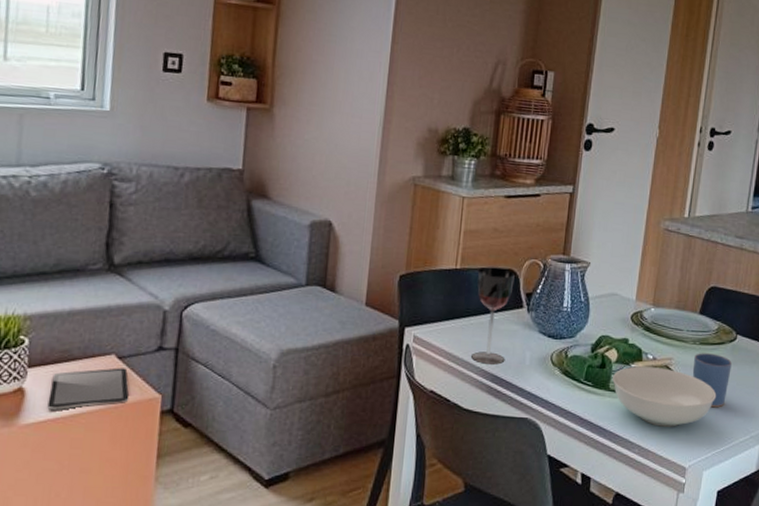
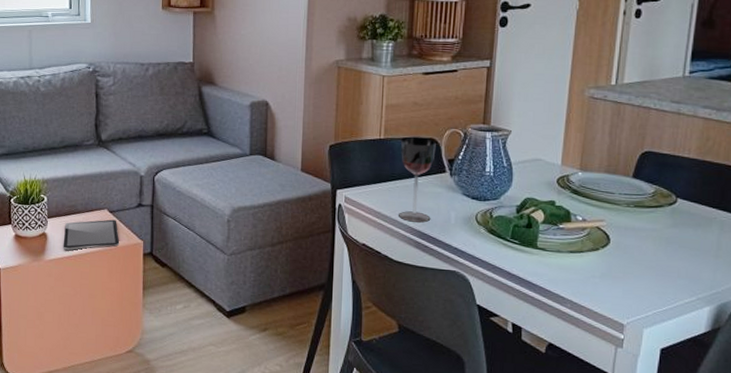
bowl: present [613,366,717,427] -> none [540,227,656,285]
mug: present [692,353,732,408] -> none [627,215,672,269]

